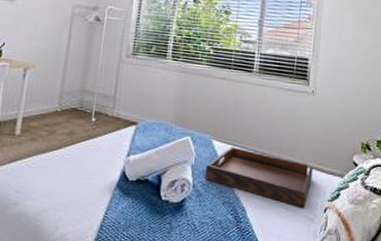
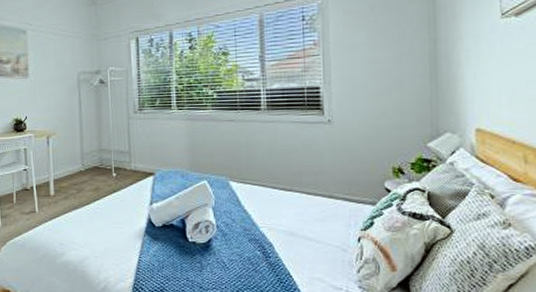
serving tray: present [205,146,313,208] -> none [227,186,341,239]

